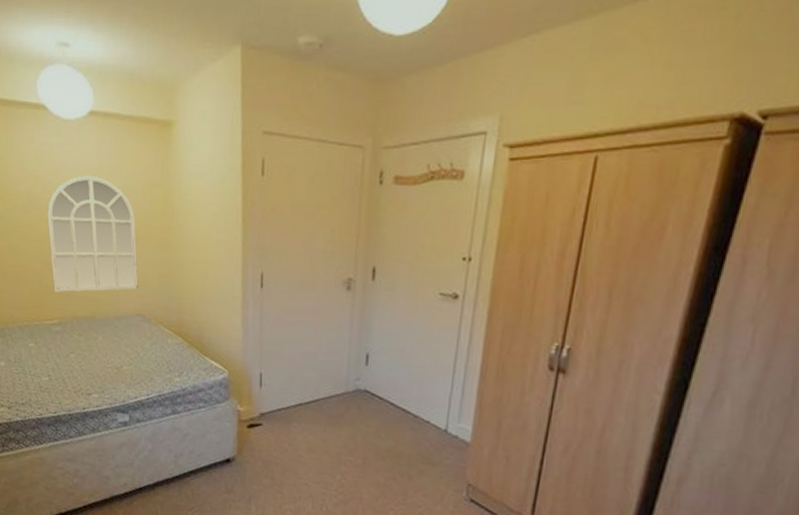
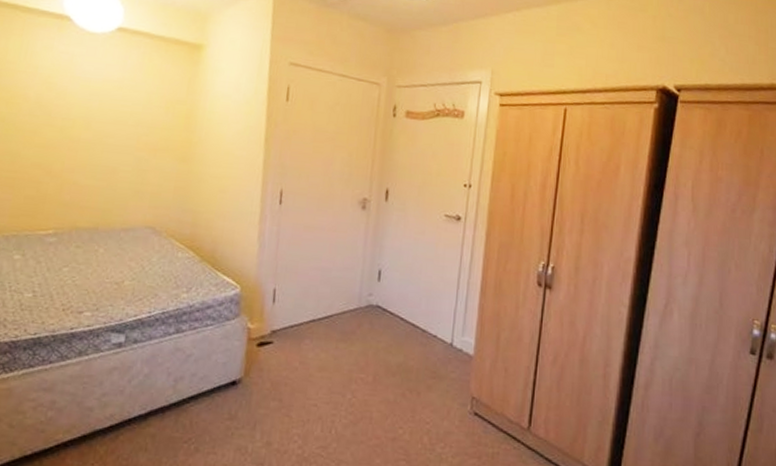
mirror: present [46,175,139,293] -> none [52,86,155,202]

